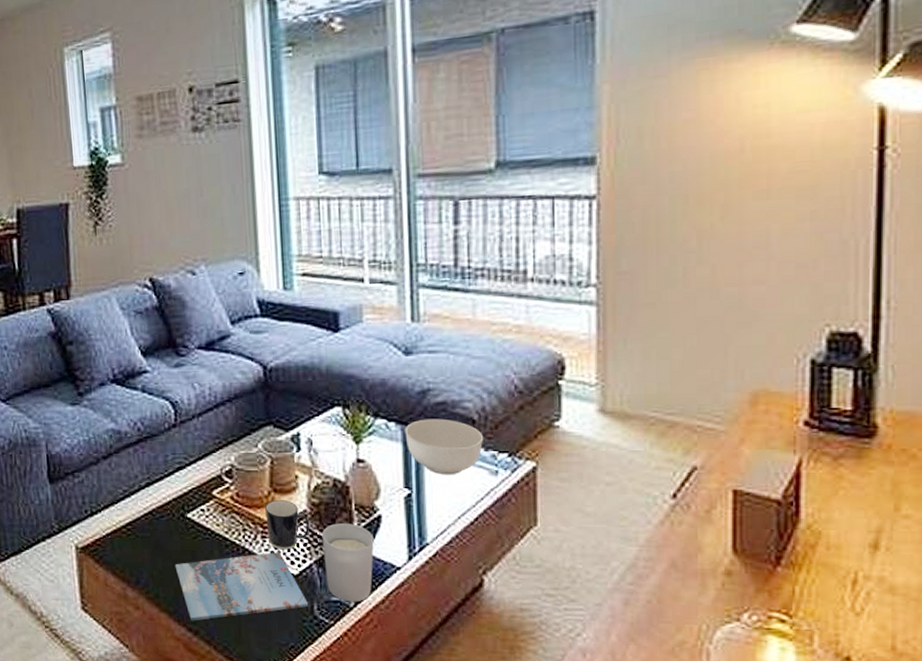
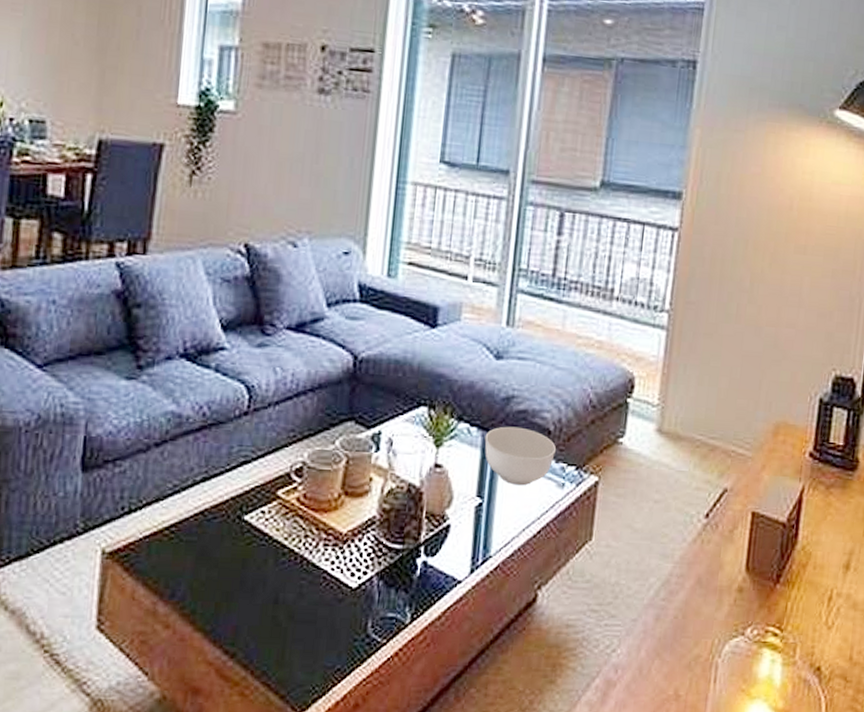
magazine: present [174,552,309,621] -> none [220,562,363,642]
mug: present [265,500,310,550] -> none [331,504,377,560]
candle holder: present [321,523,374,602] -> none [385,532,440,619]

